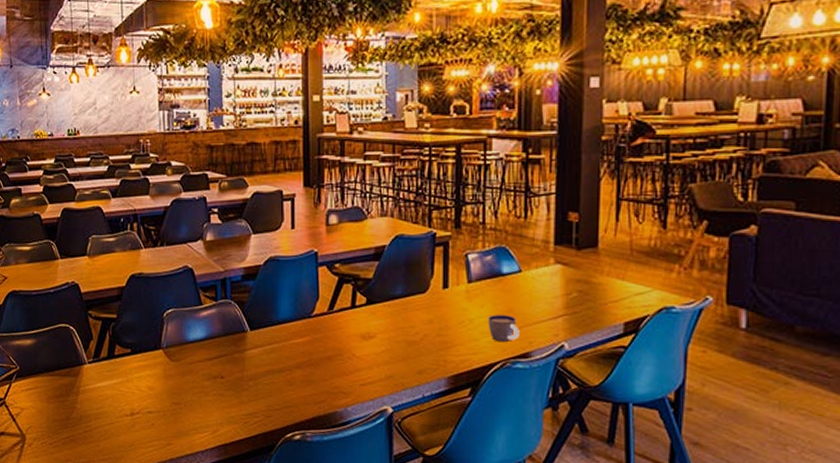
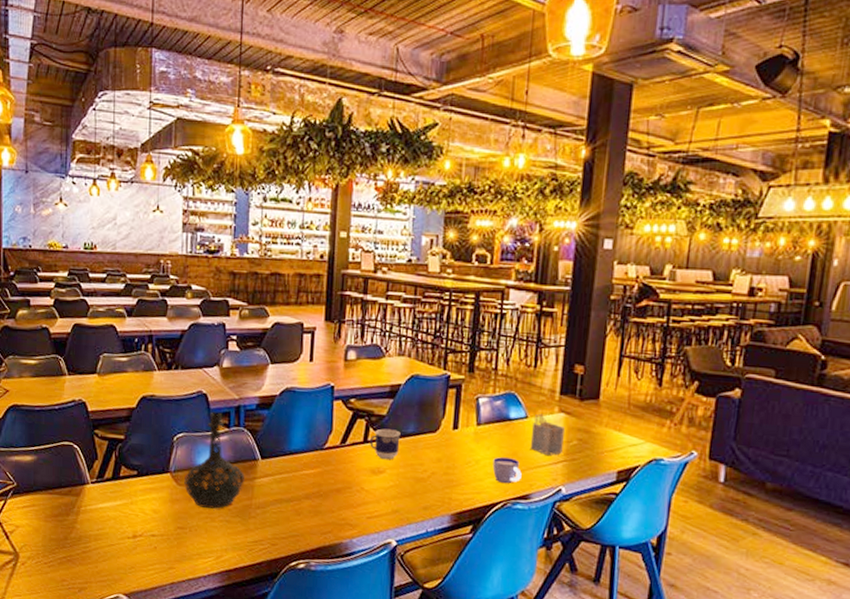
bottle: none [176,286,236,383] -> present [184,412,245,509]
cup: none [358,292,389,325] -> present [370,428,401,460]
napkin holder: none [527,266,562,310] -> present [531,413,565,455]

